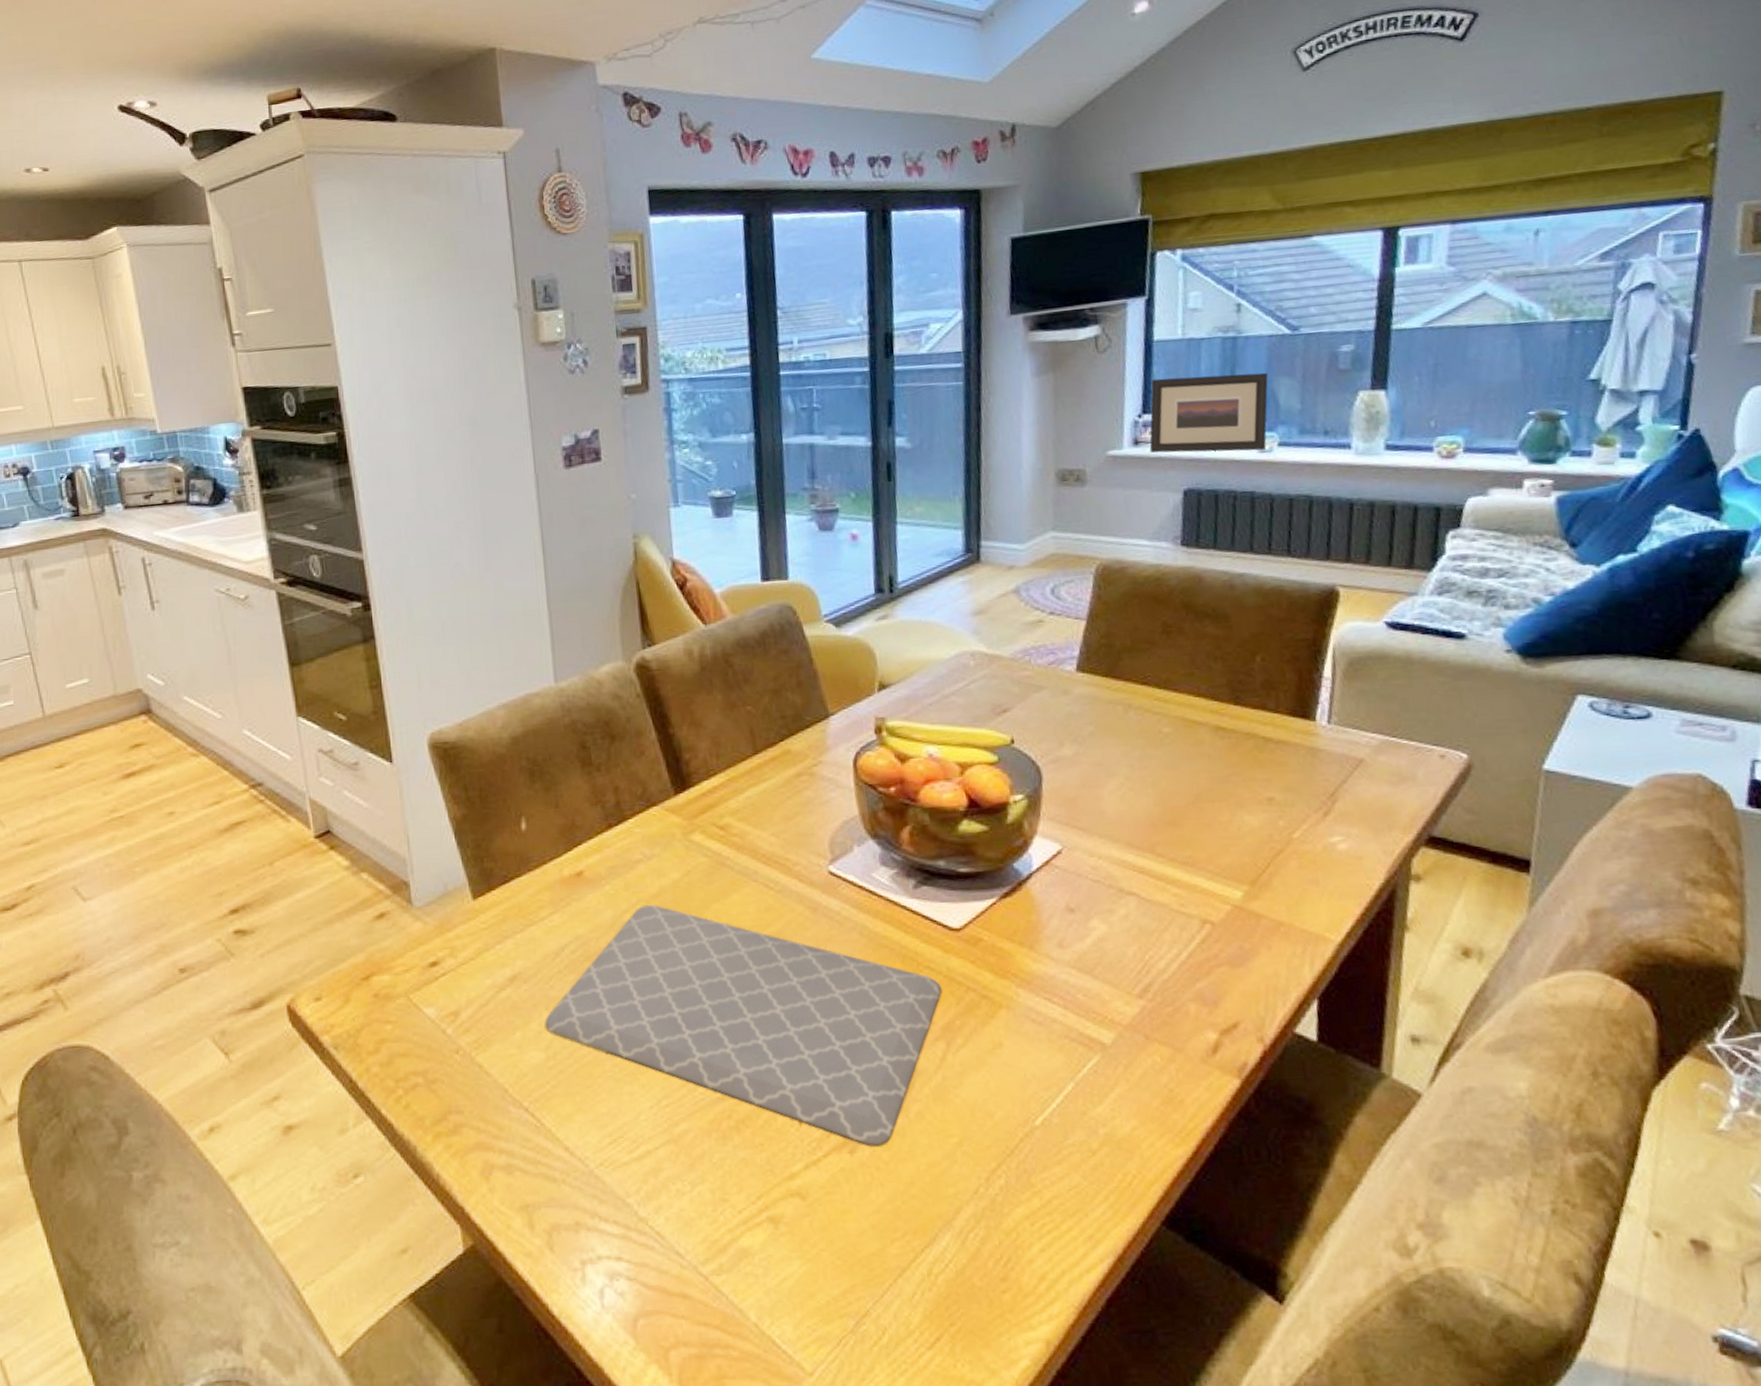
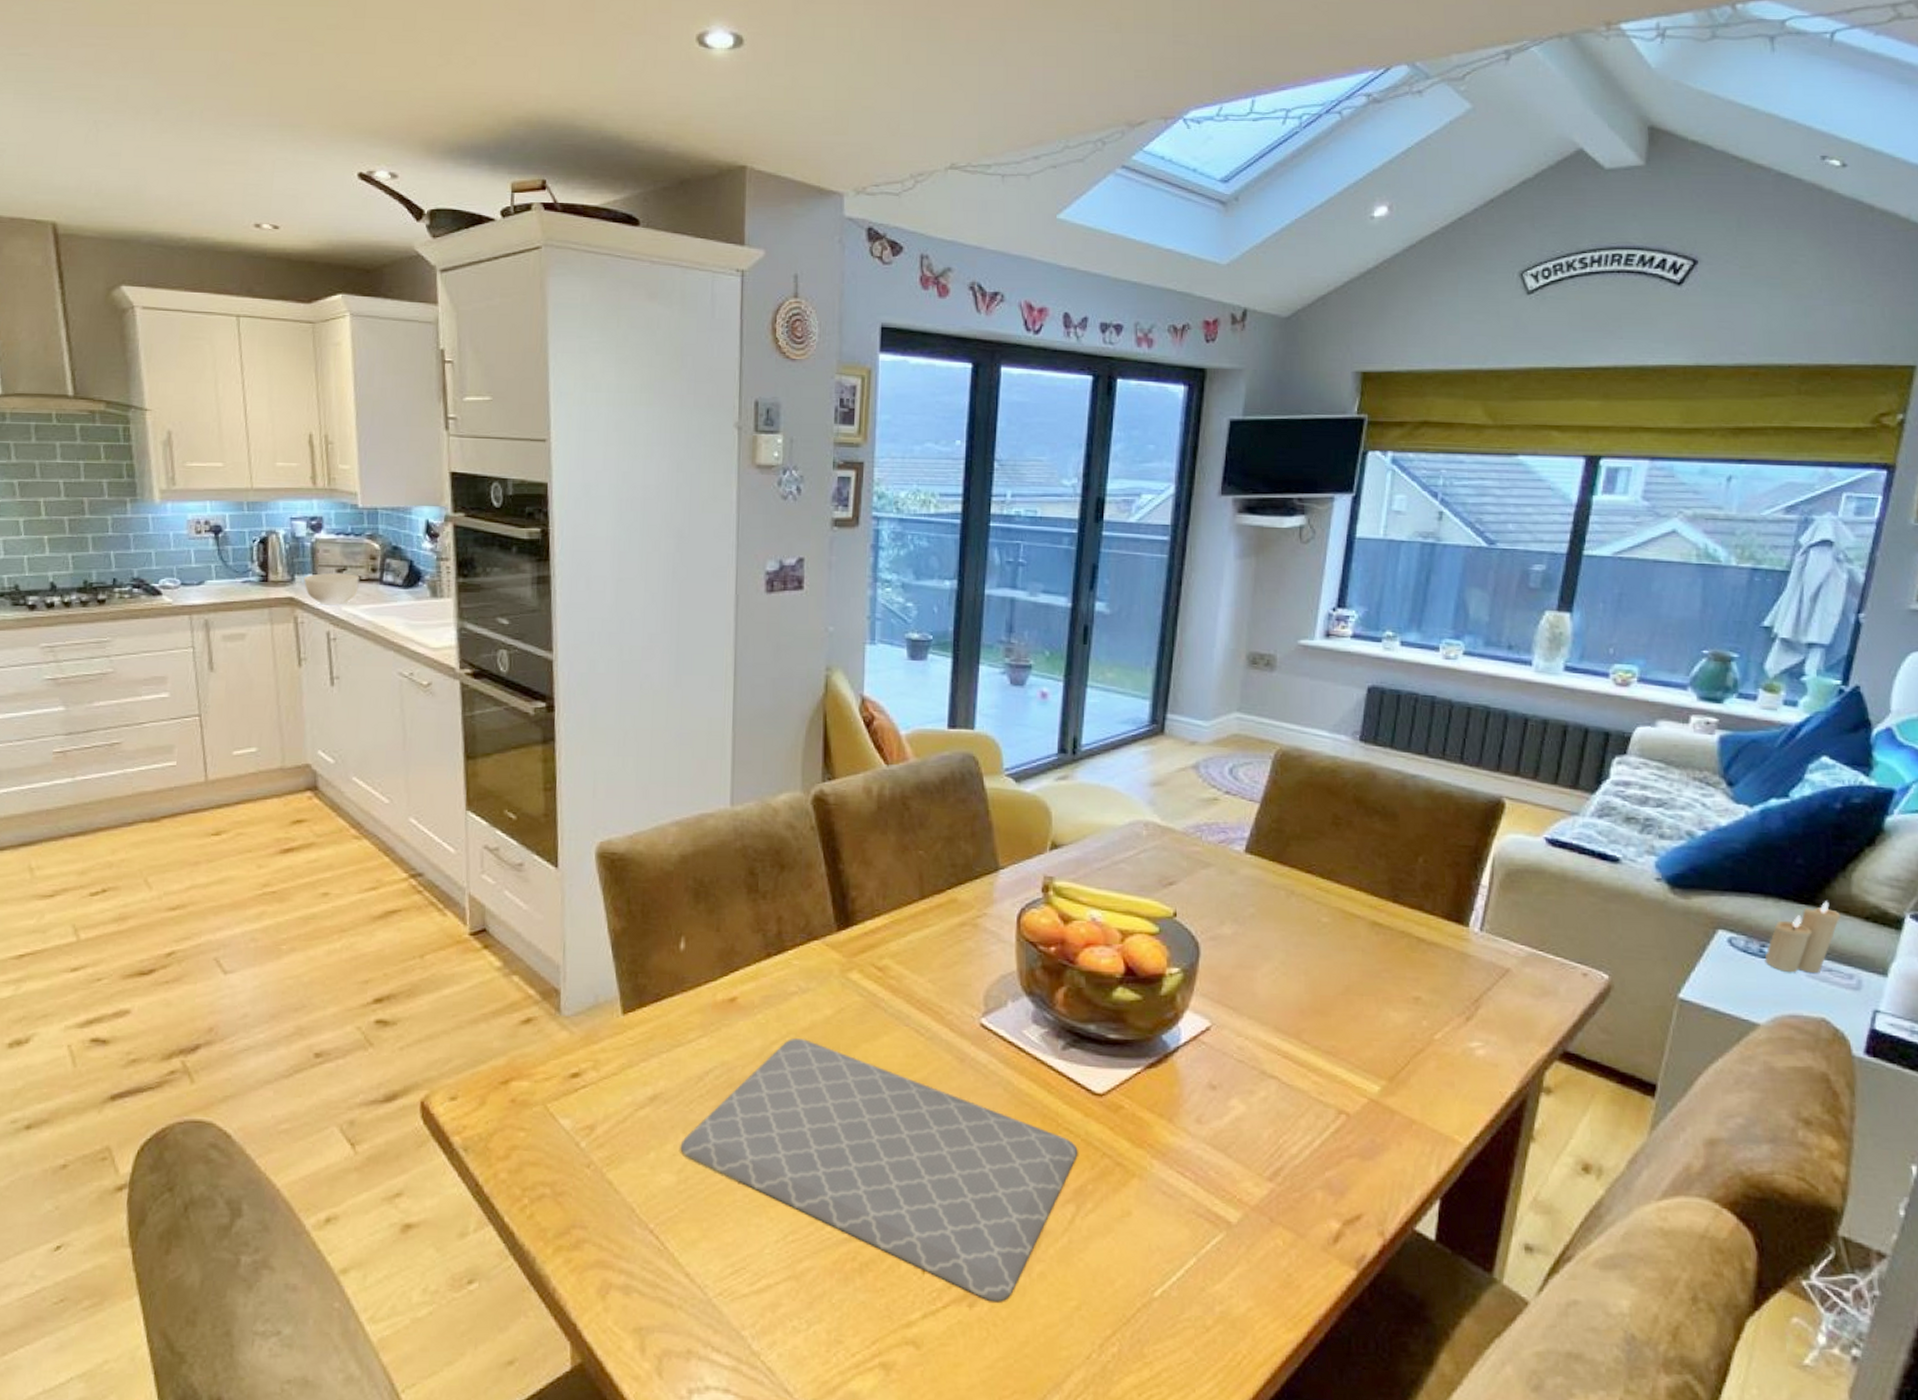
bowl: none [113,498,167,533] -> present [303,573,360,605]
picture frame: present [1149,372,1269,454] -> none [1340,575,1462,657]
candle: none [1630,653,1706,732] -> present [1764,901,1840,974]

